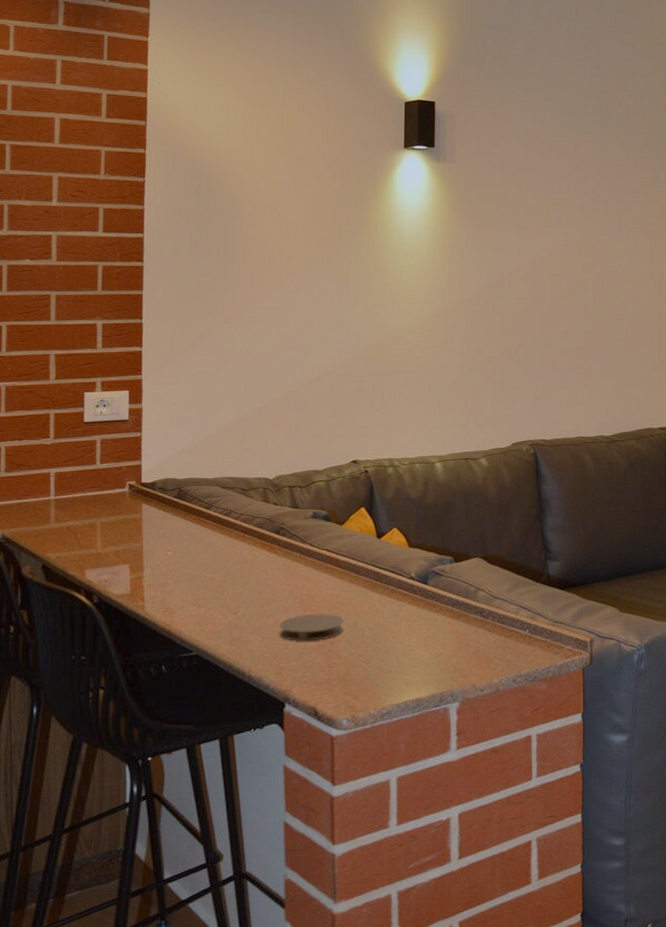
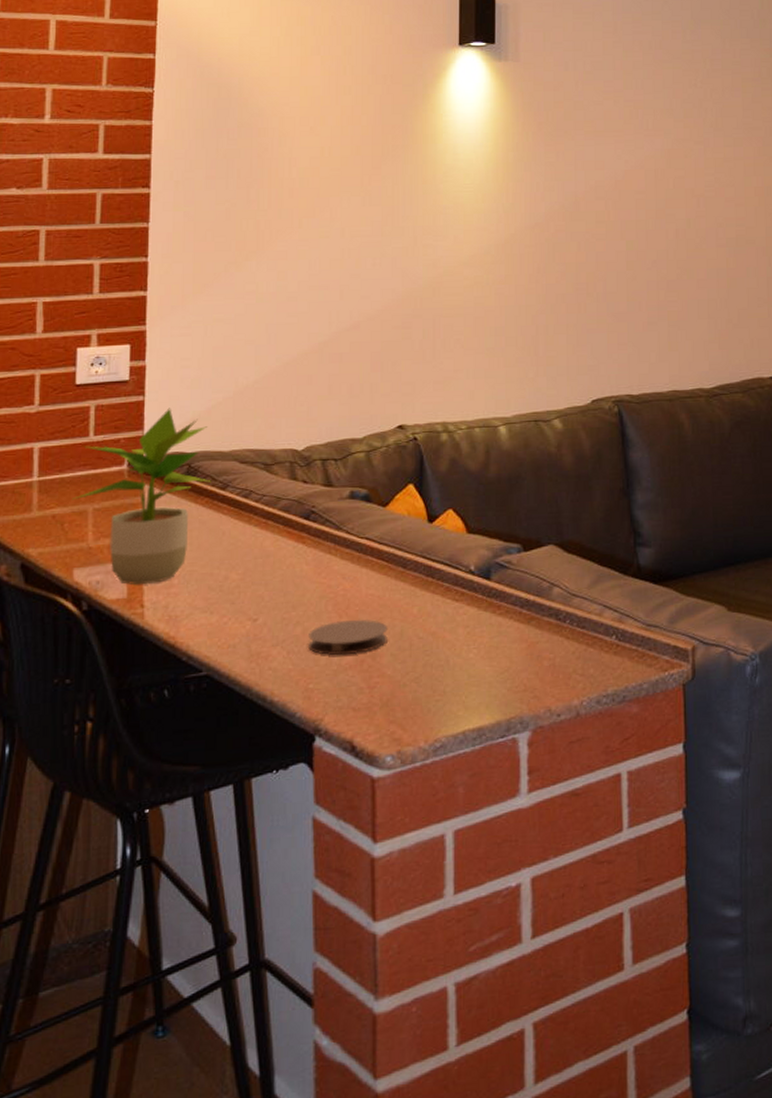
potted plant: none [83,442,198,583] -> present [72,408,211,585]

